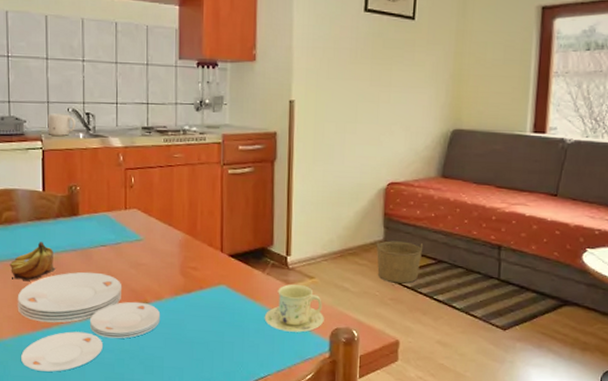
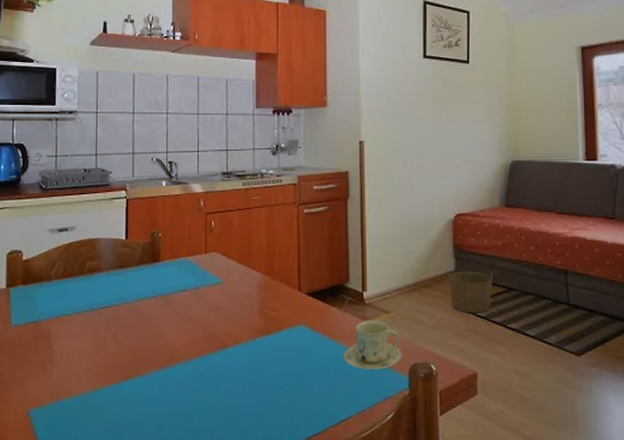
fruit: present [9,242,56,282] -> none [90,290,136,332]
plate: present [17,271,161,372] -> none [96,318,240,427]
mug: present [47,113,75,136] -> none [132,163,159,184]

